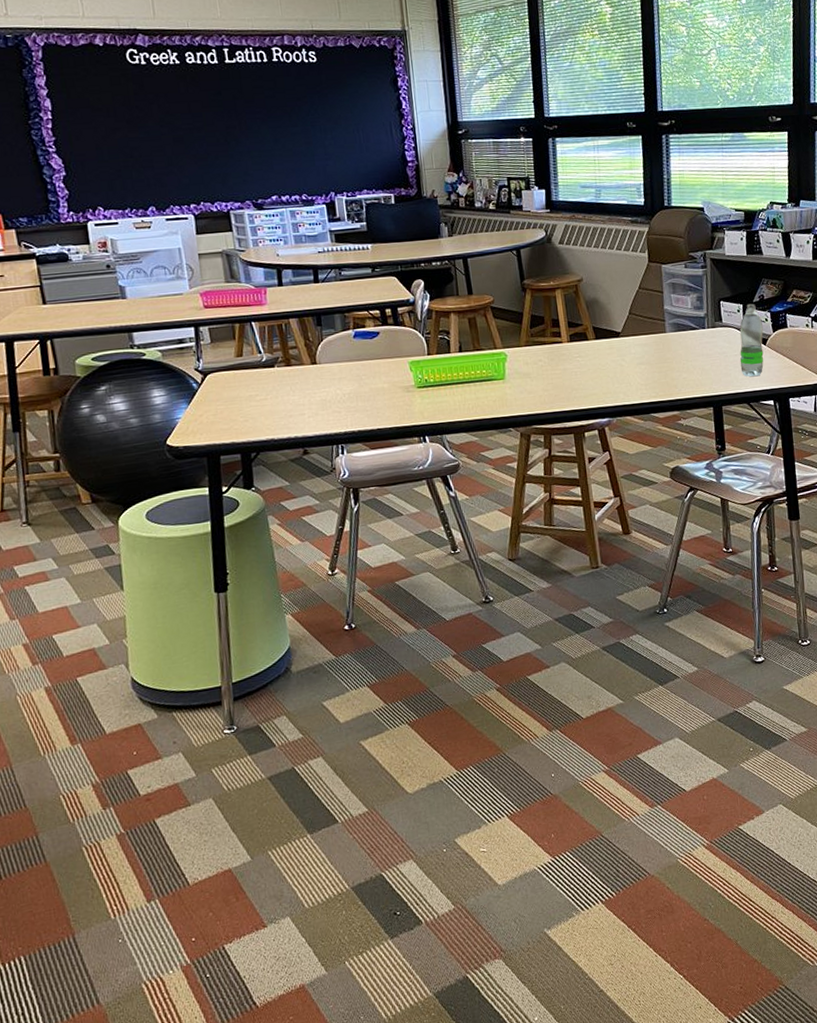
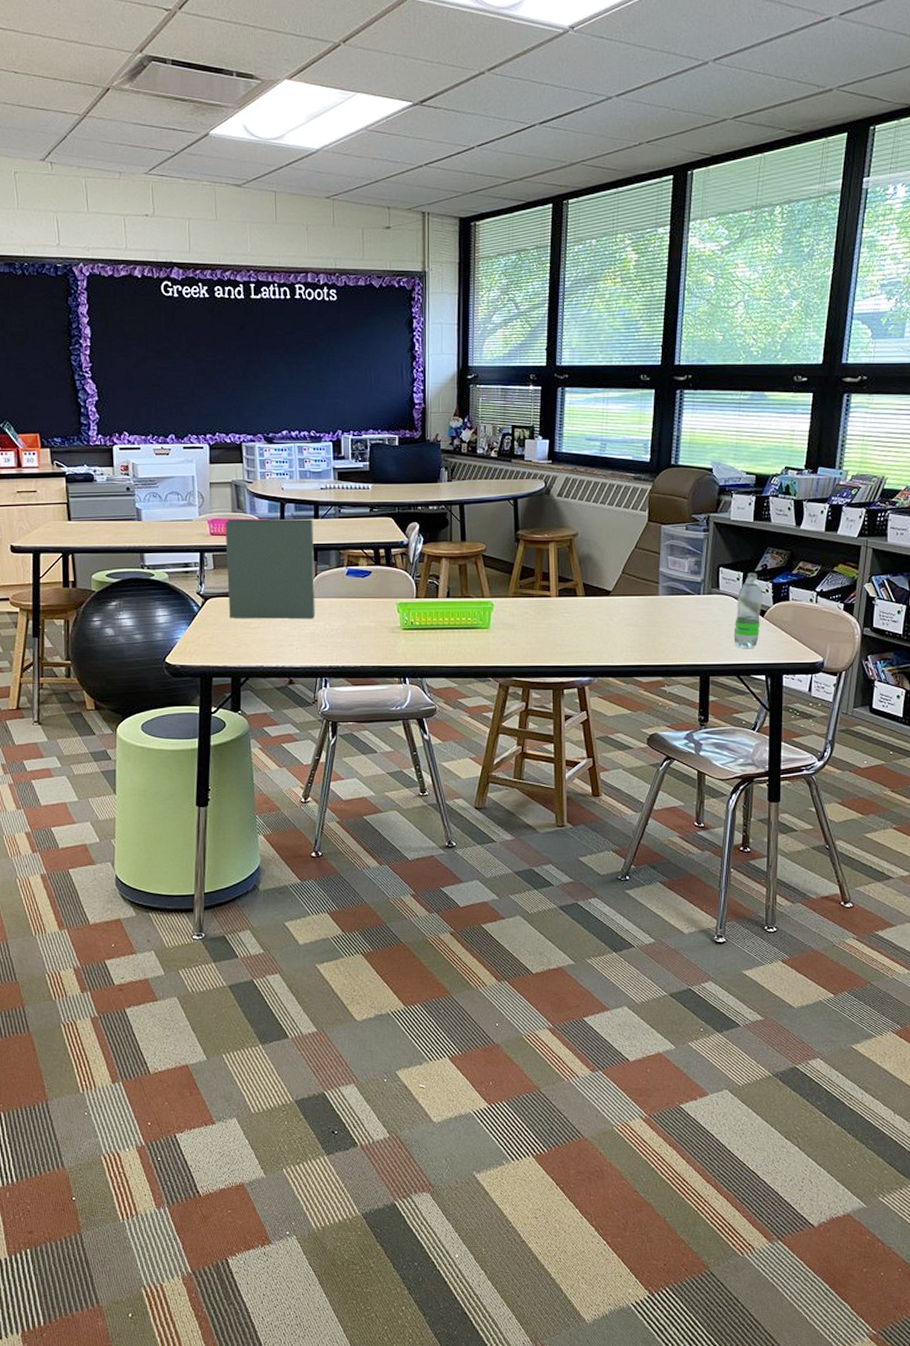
binder: none [218,284,325,393] -> present [224,518,315,619]

